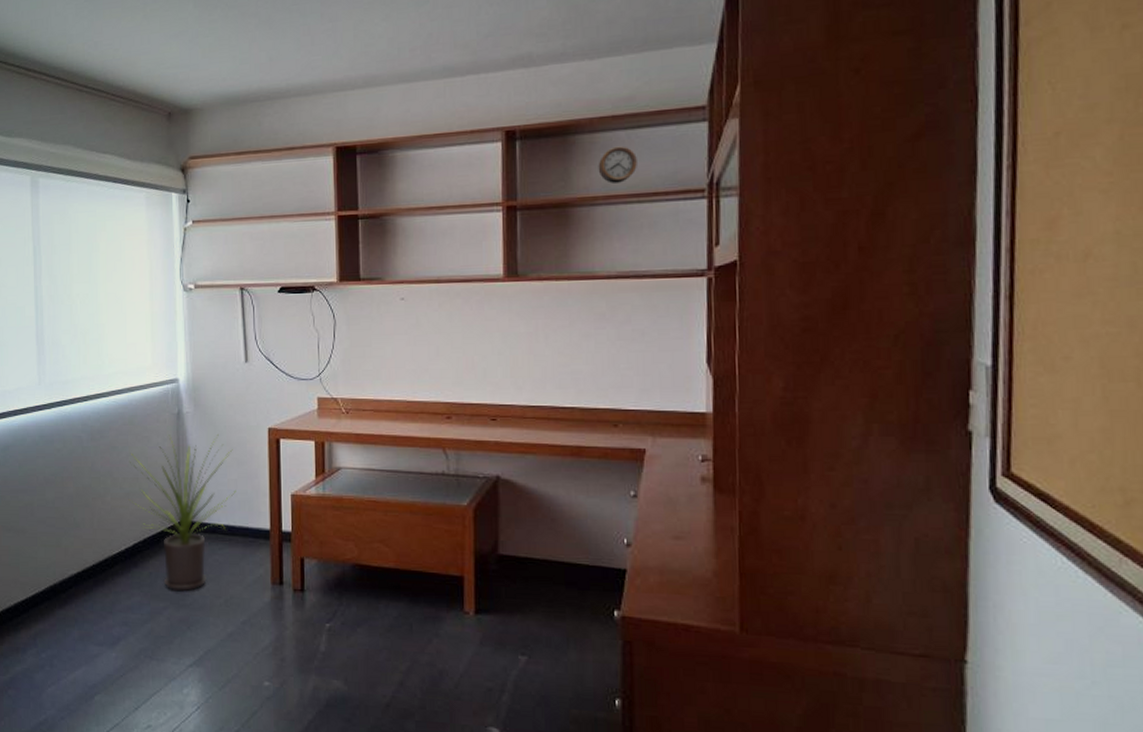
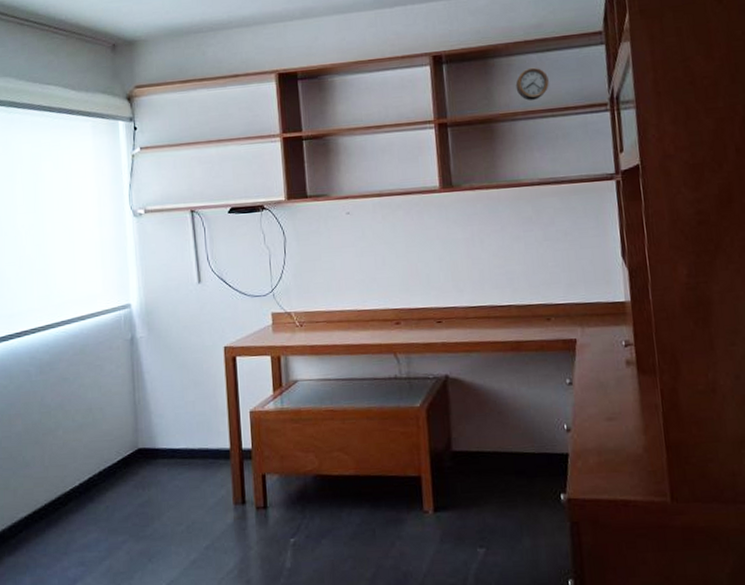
house plant: present [128,433,236,592] -> none [81,356,194,523]

